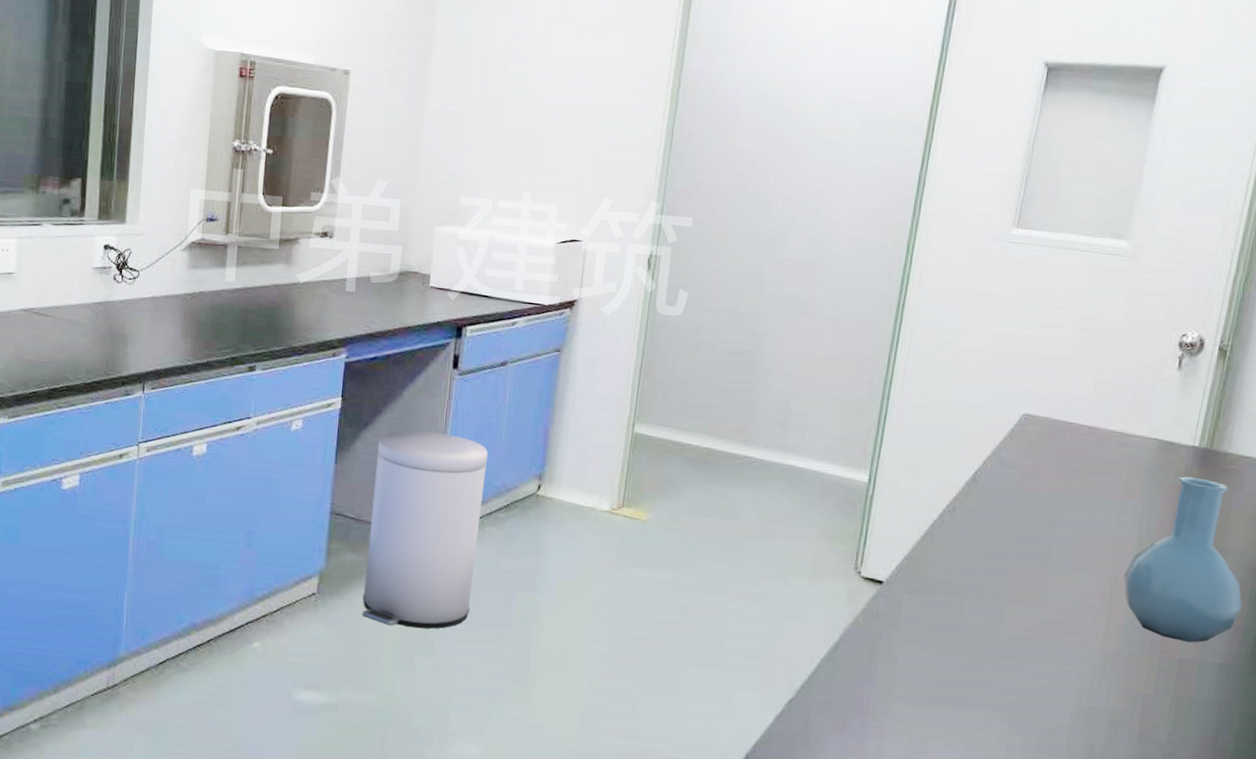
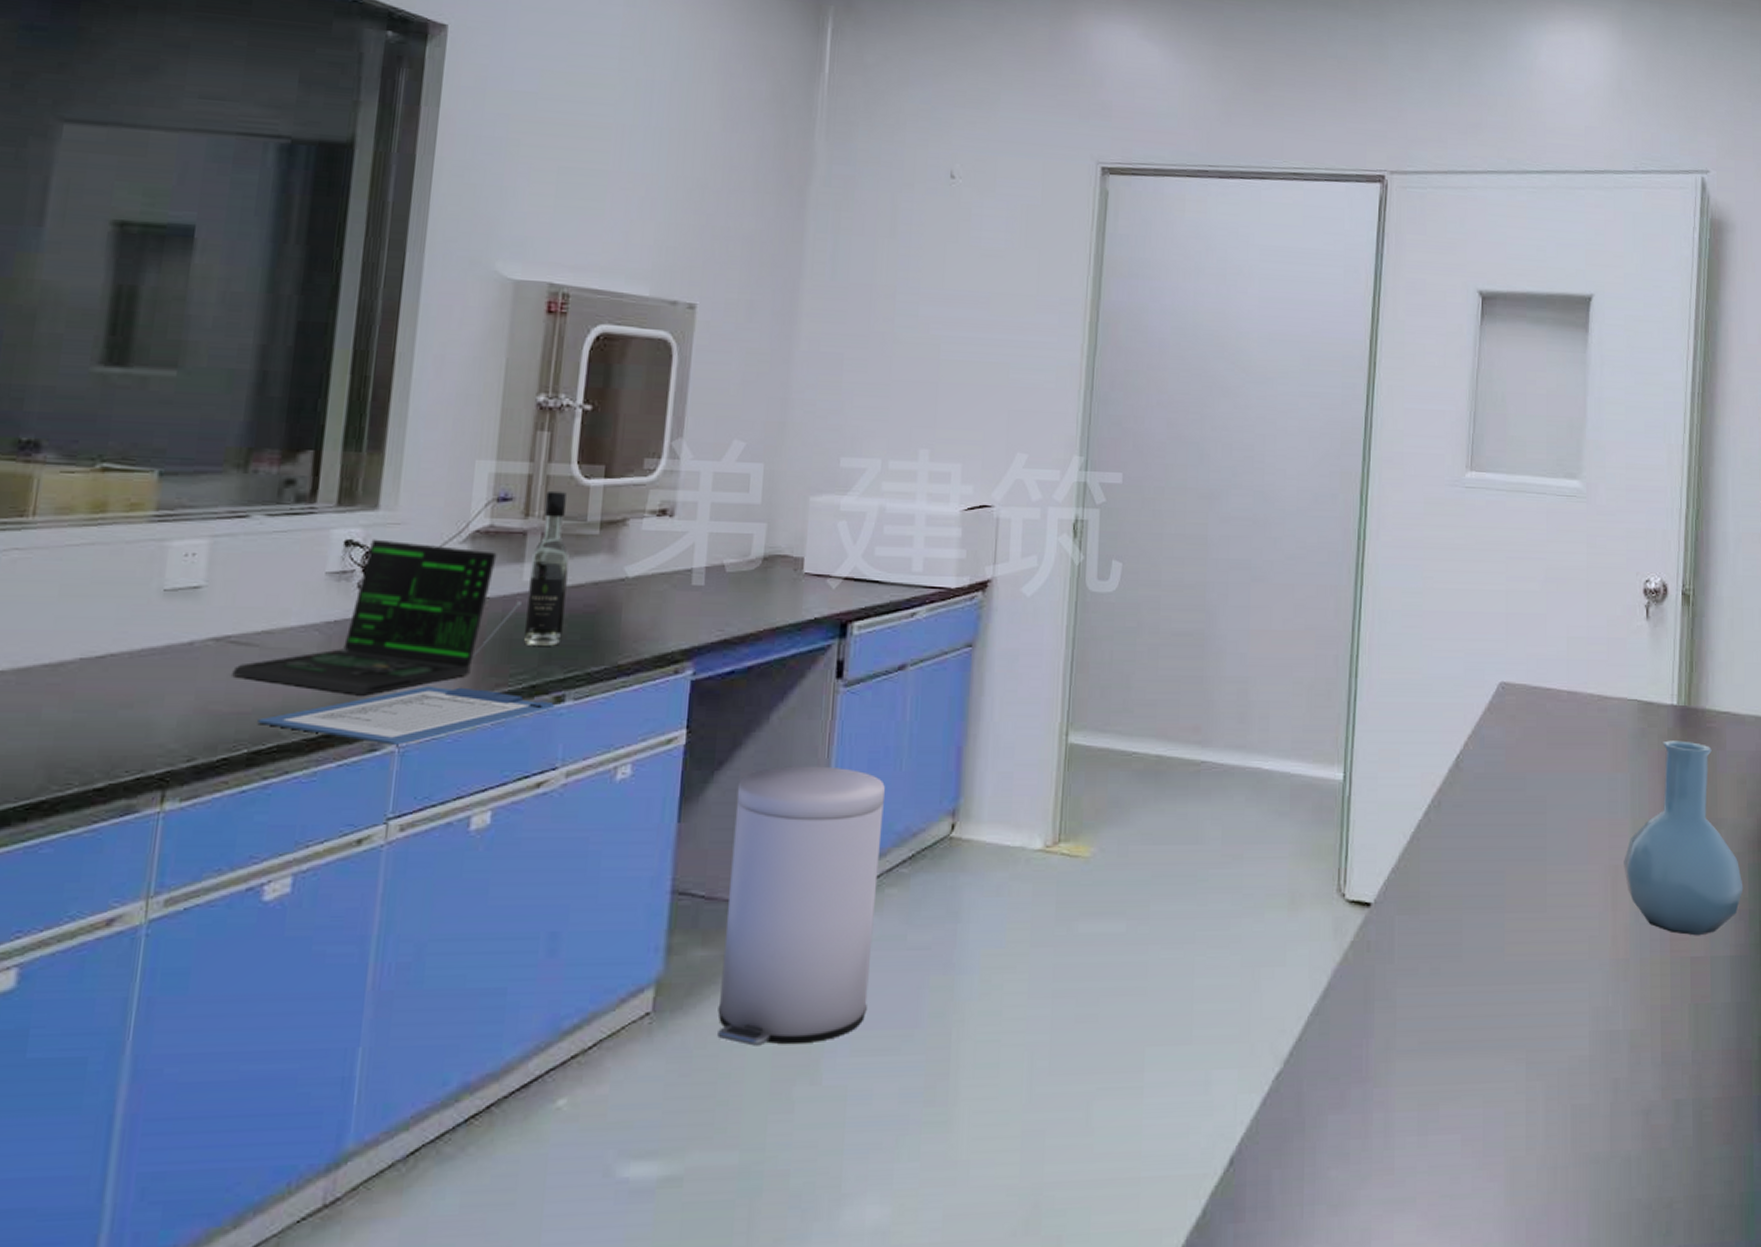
laptop: none [35,245,224,356] -> present [230,539,521,696]
clipboard: none [53,353,248,392] -> present [257,686,554,745]
bottle: none [227,214,258,330] -> present [524,490,569,646]

